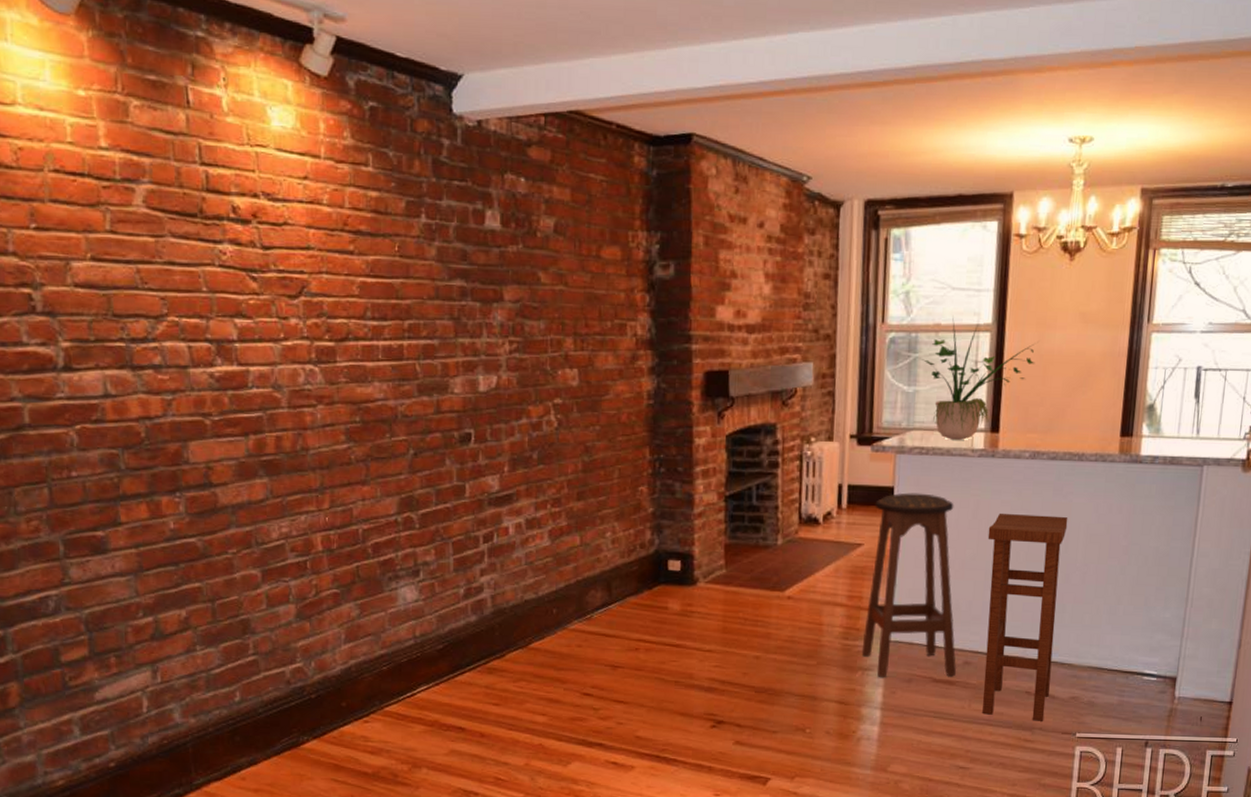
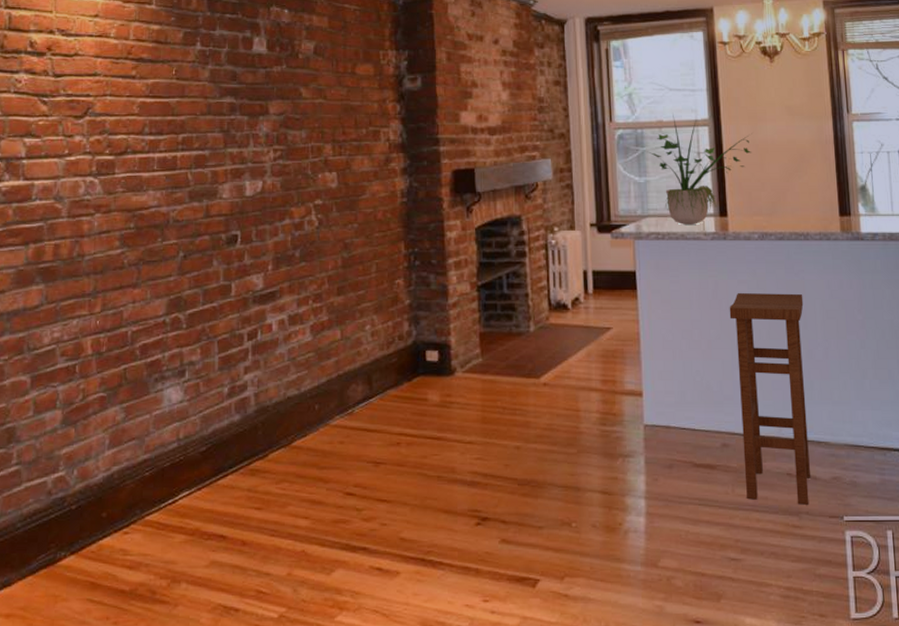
stool: present [861,492,956,677] -> none [619,276,715,464]

